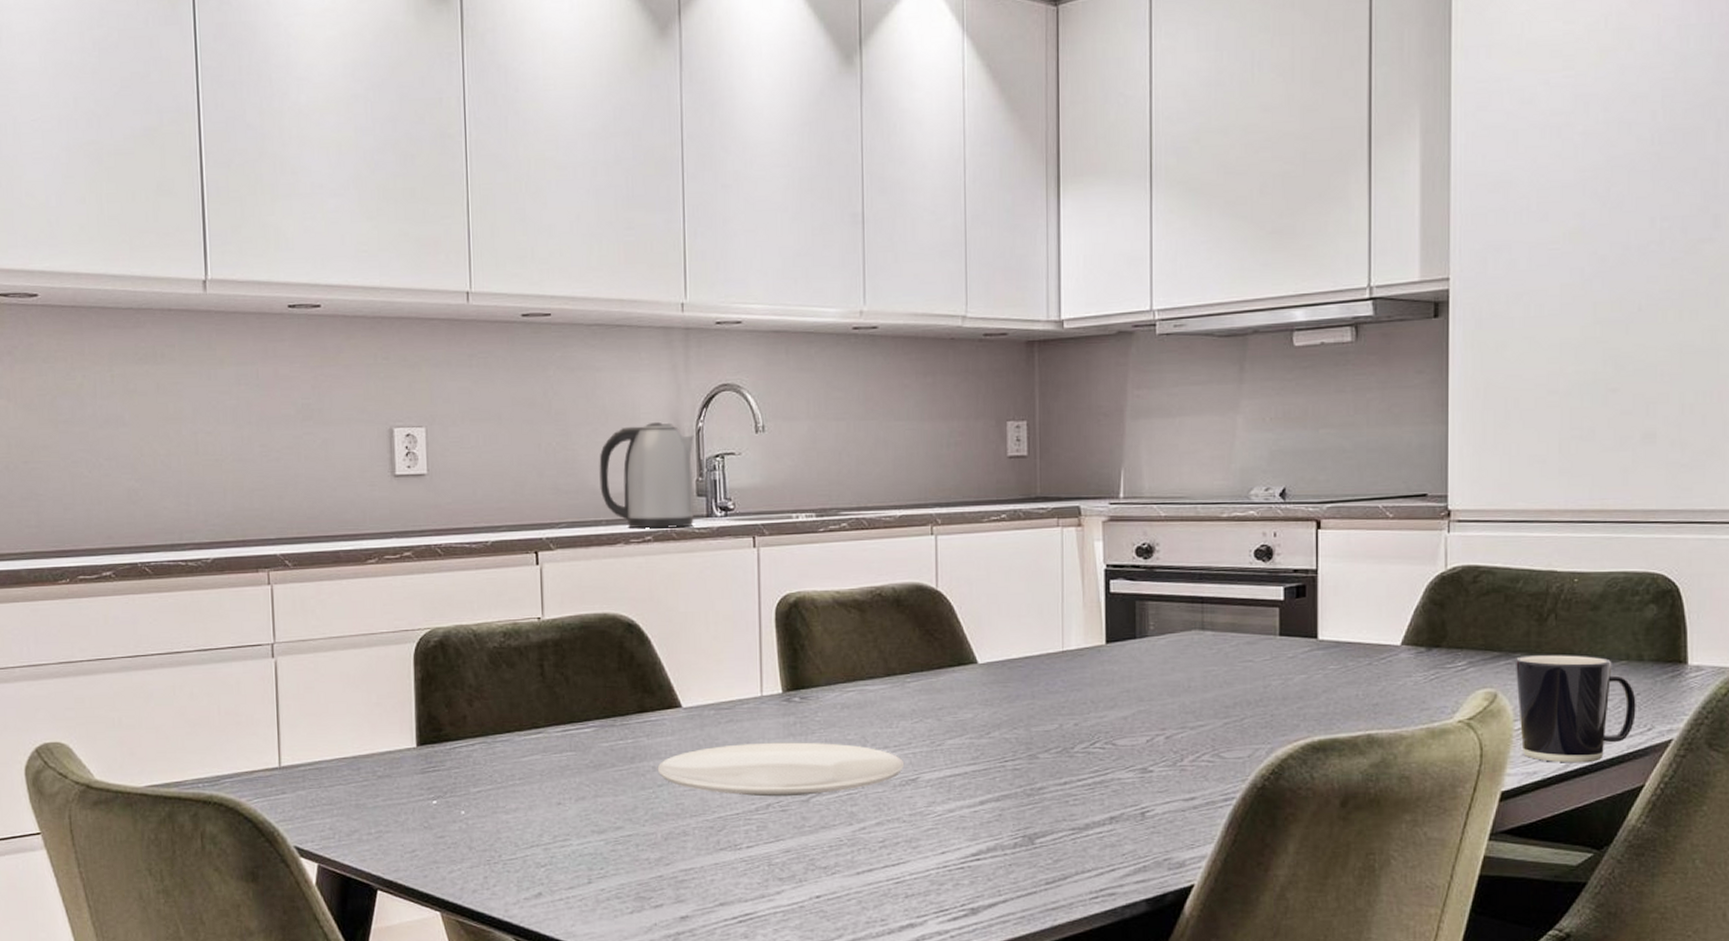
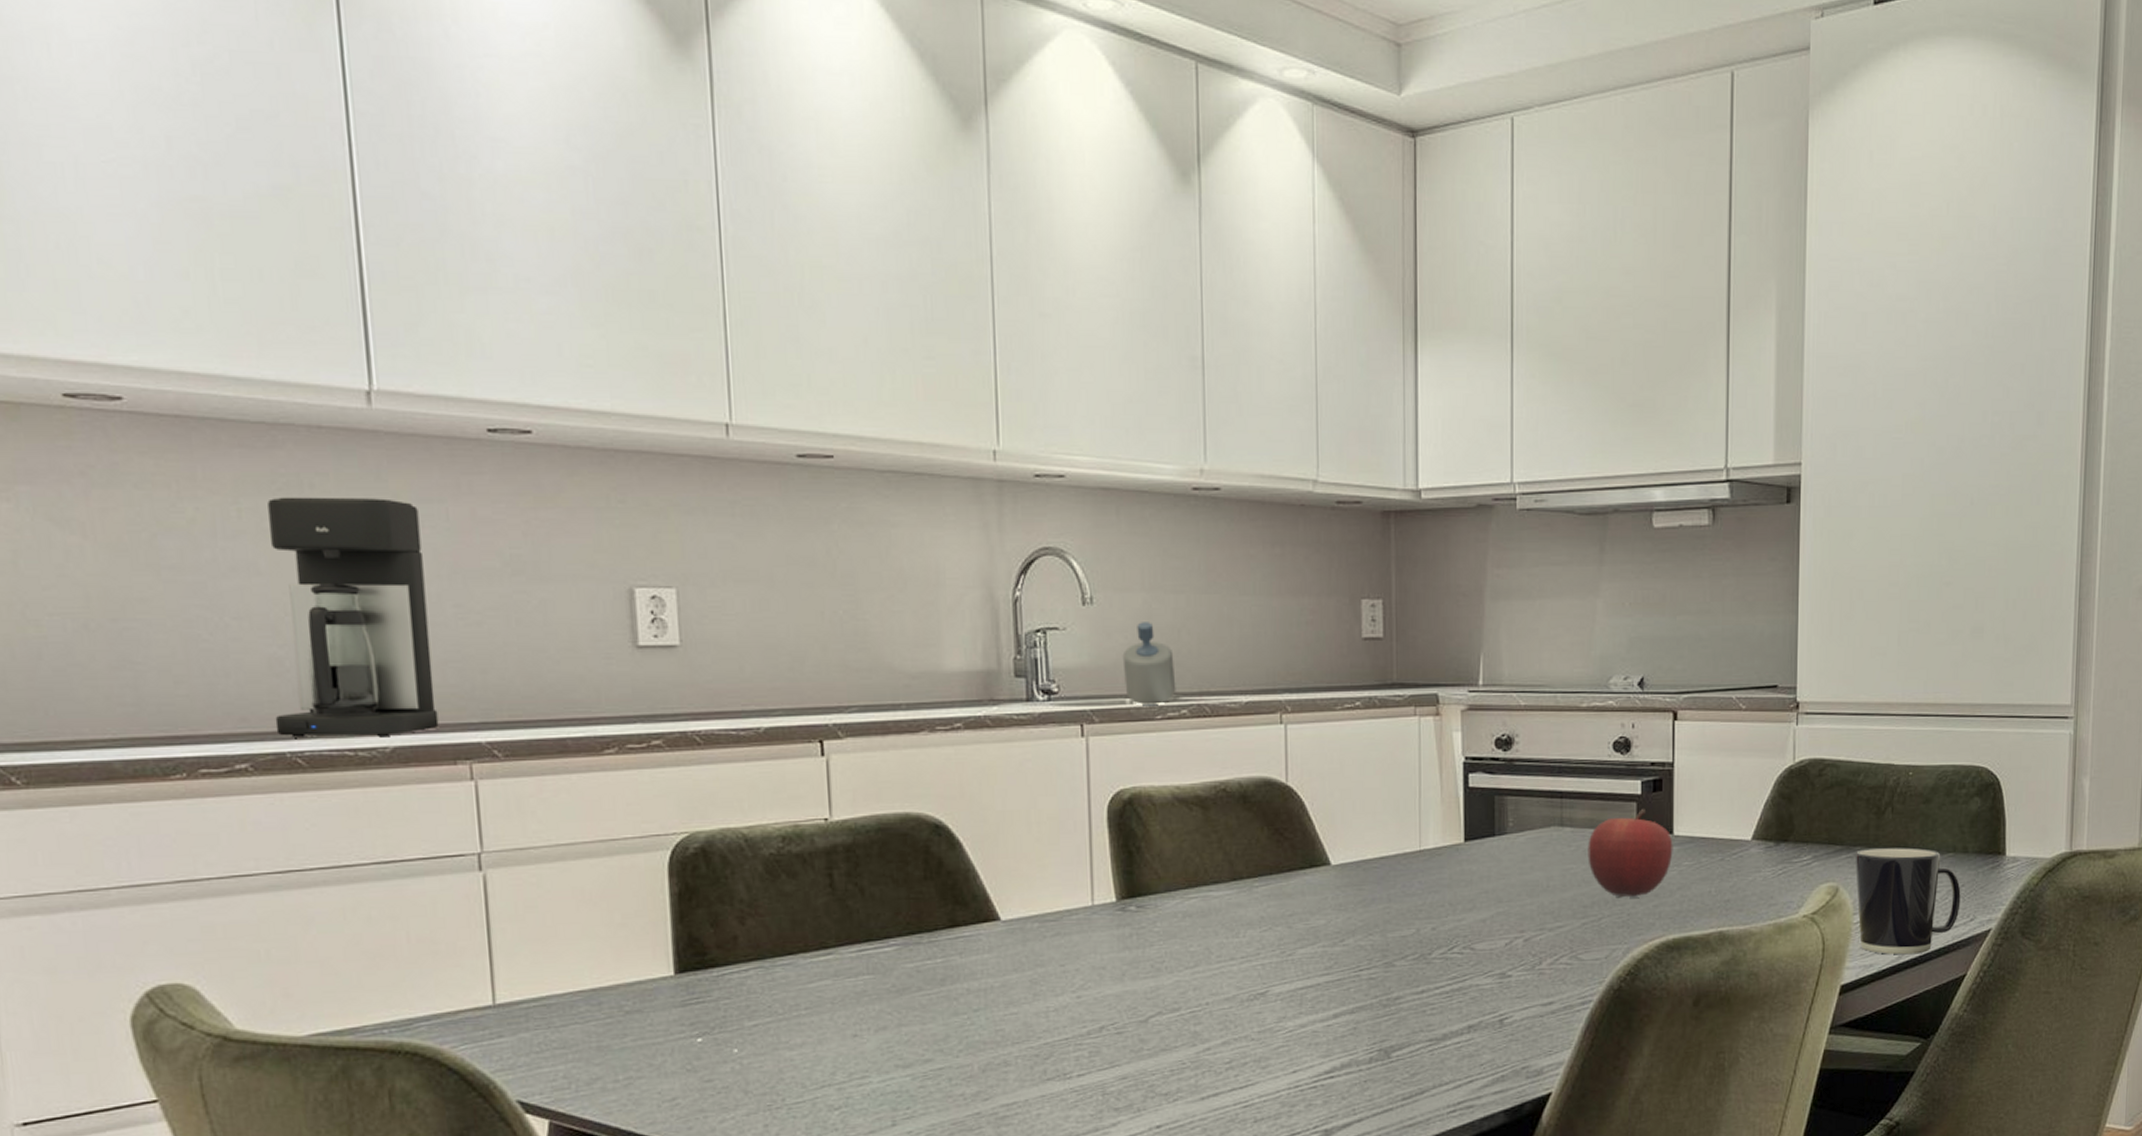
coffee maker: none [131,363,246,551] -> present [267,497,439,738]
kettle: present [599,421,694,529] -> none [896,589,1012,714]
plate: present [657,742,905,797] -> none [972,955,1253,1019]
soap dispenser: none [790,446,837,519] -> present [1122,622,1176,705]
fruit: none [1229,614,1318,699] -> present [1588,809,1673,898]

